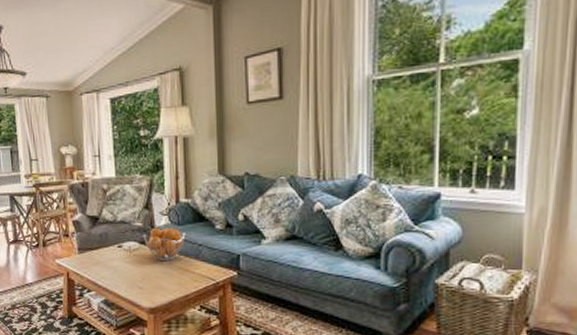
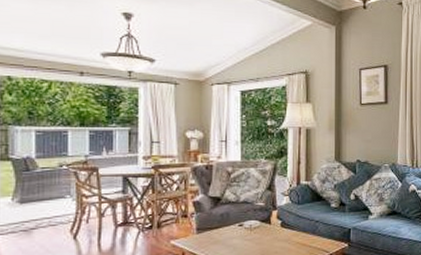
fruit basket: present [142,227,186,260] -> none [264,206,304,237]

